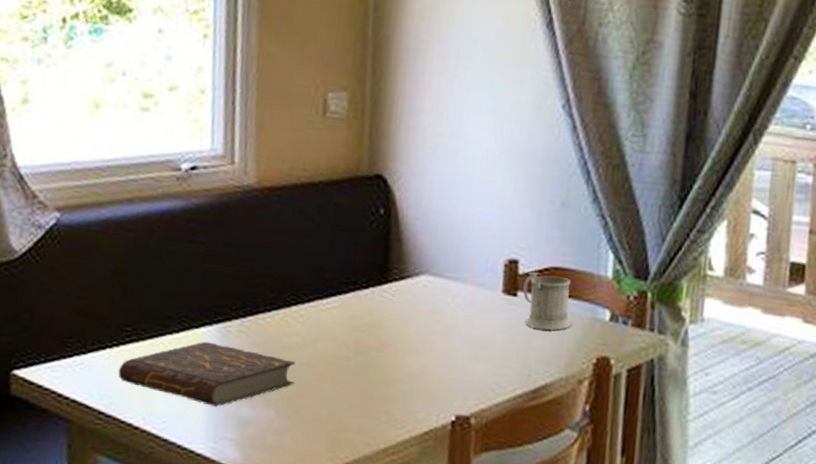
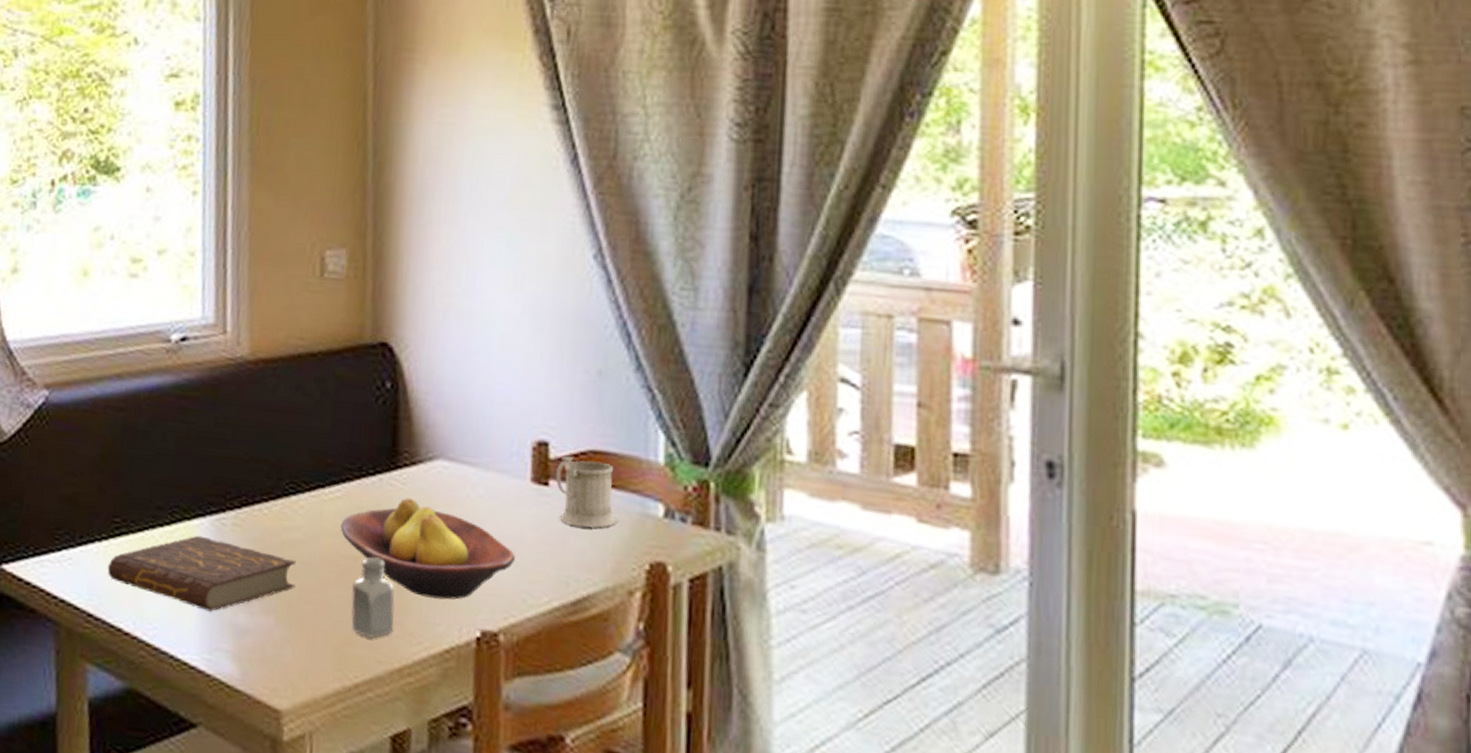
fruit bowl: none [336,307,487,391] -> present [340,498,515,600]
saltshaker: none [344,357,382,425] -> present [351,557,395,638]

